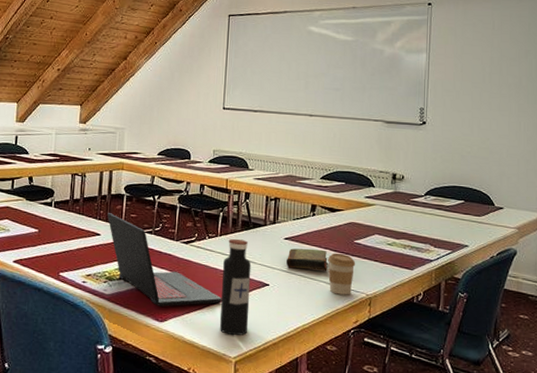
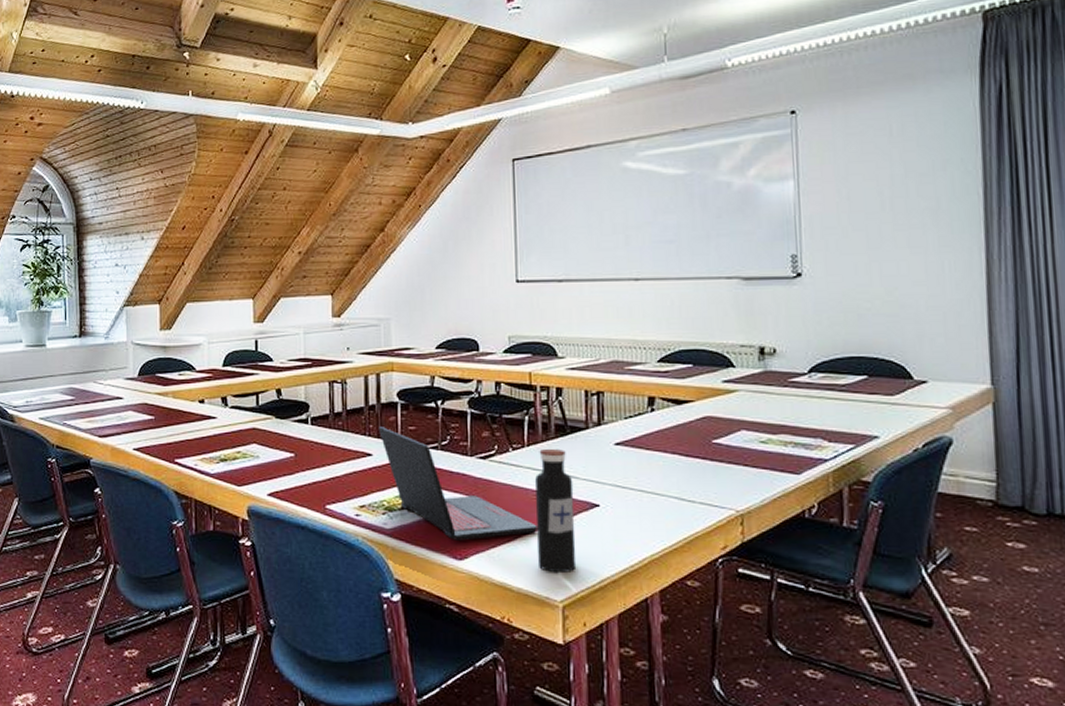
book: present [287,248,328,271] -> none [620,455,678,483]
coffee cup: present [328,253,356,295] -> none [677,458,718,513]

